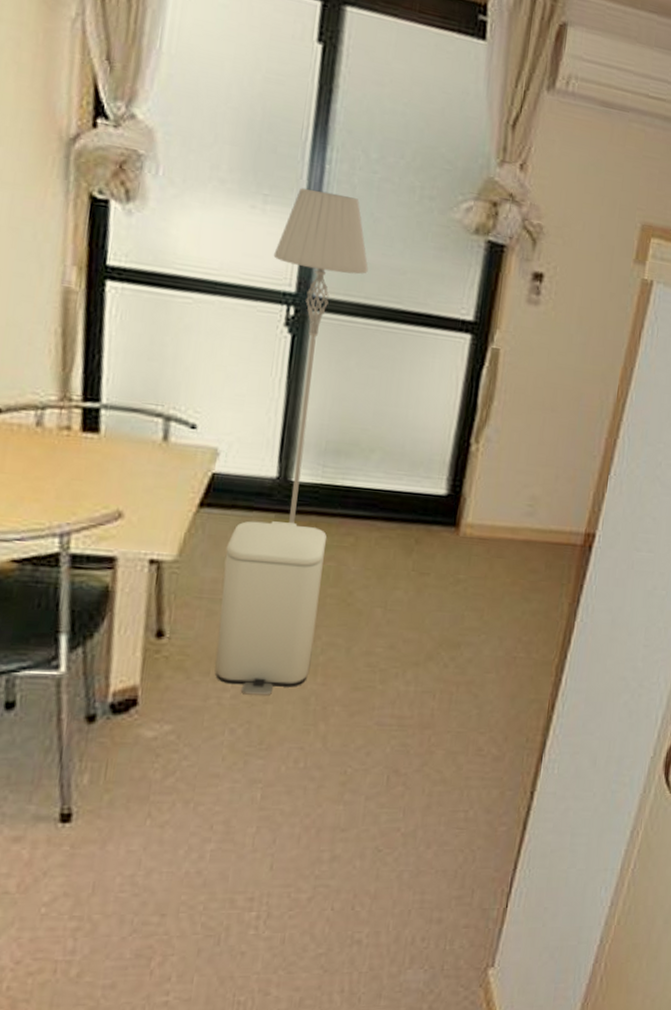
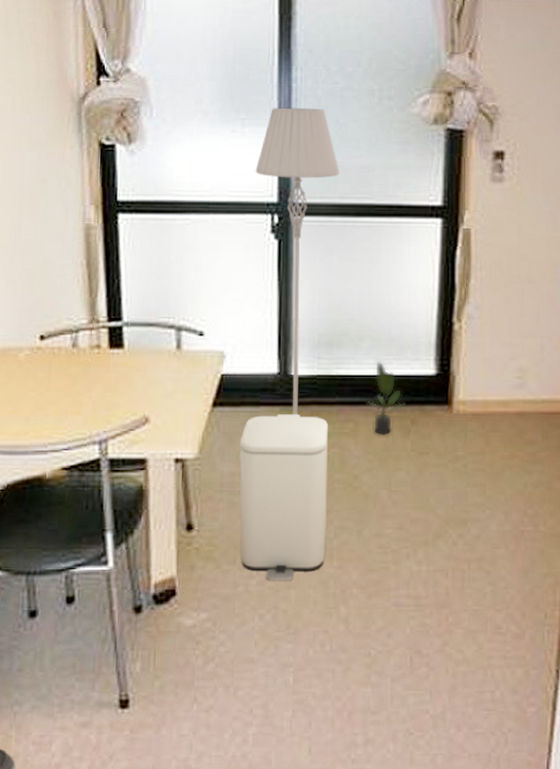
potted plant: none [371,475,411,553] -> present [367,361,405,436]

